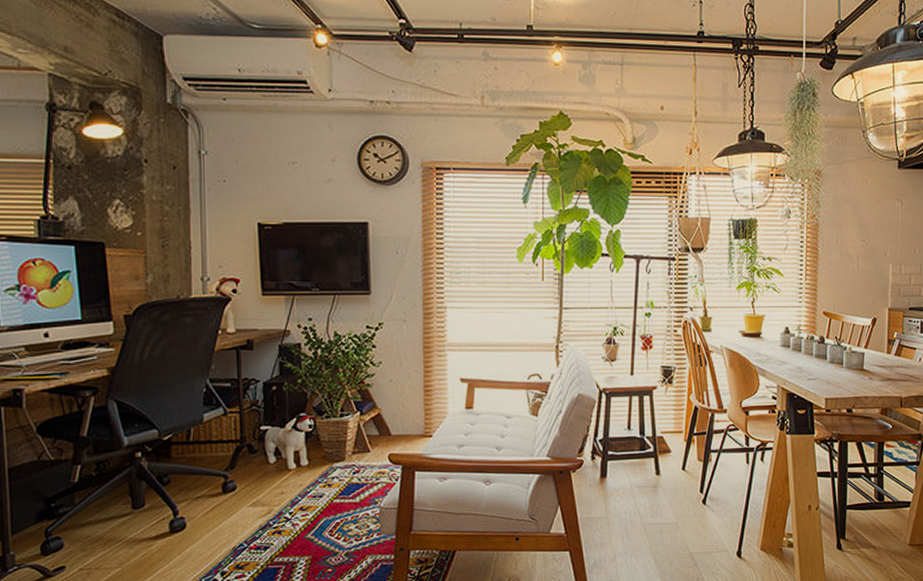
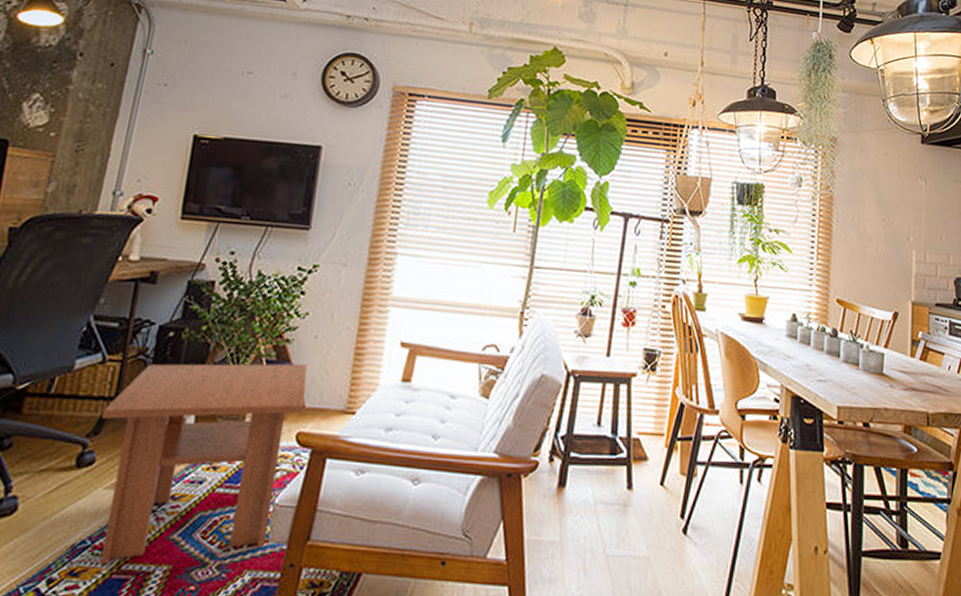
coffee table: none [234,402,391,560] -> present [99,363,307,565]

